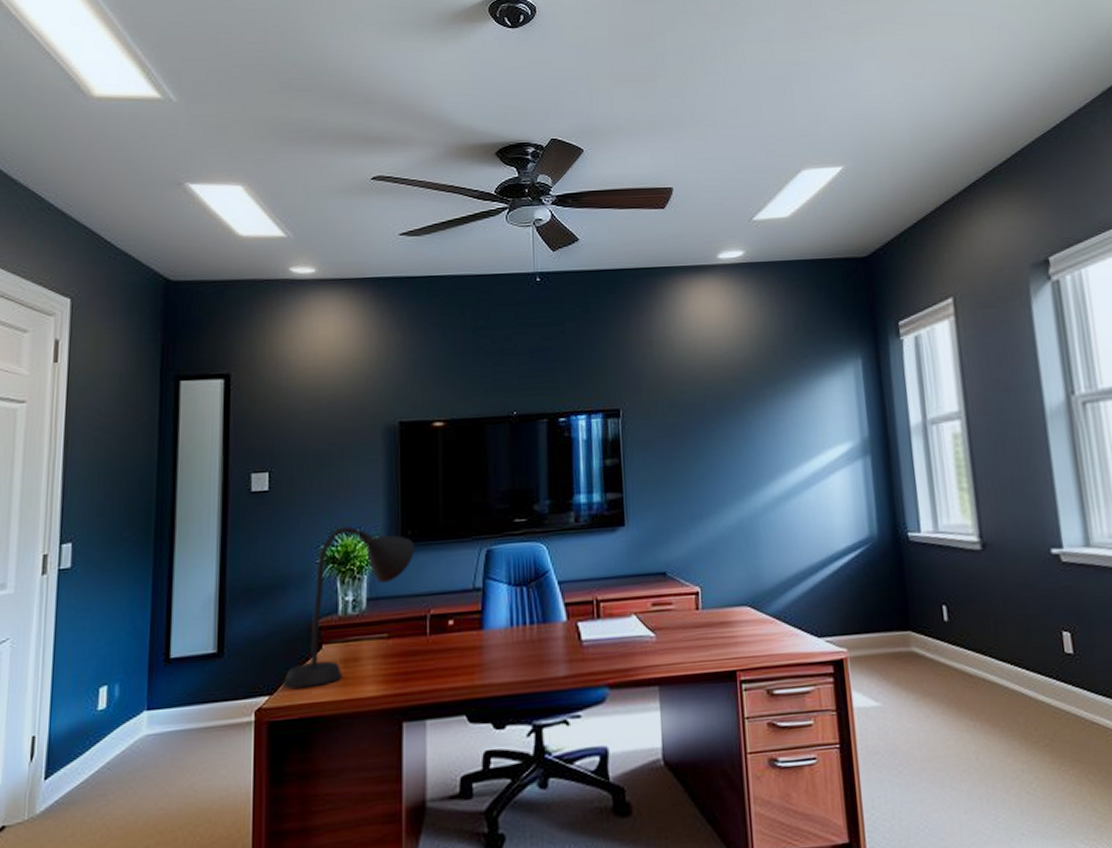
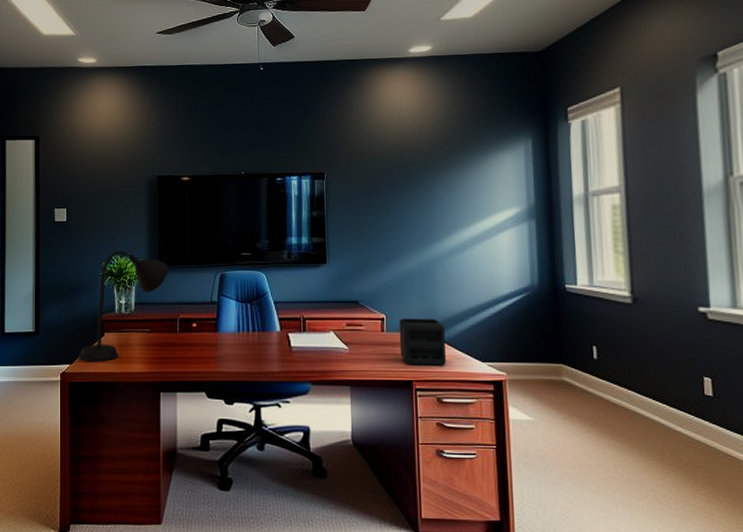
desk organizer: none [717,587,776,651] -> present [399,318,446,366]

